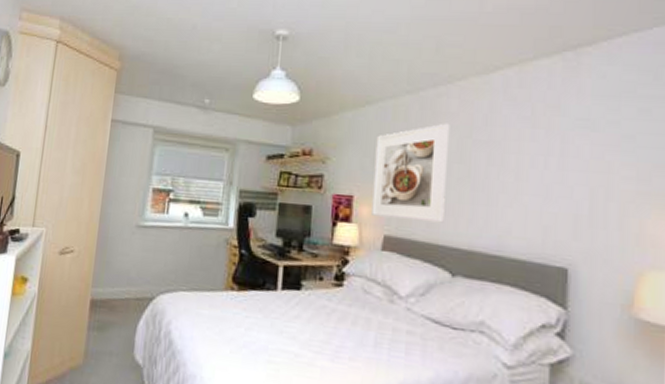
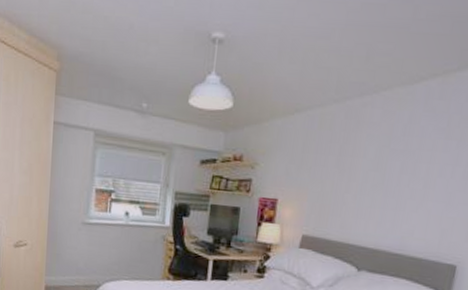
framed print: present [371,123,450,223] -> none [293,132,372,225]

